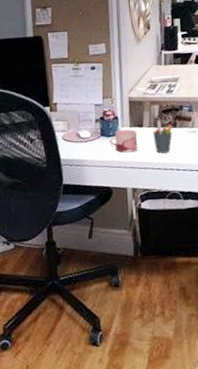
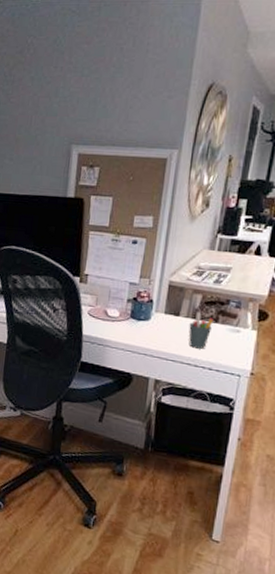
mug: present [109,129,138,153] -> none [138,315,172,342]

